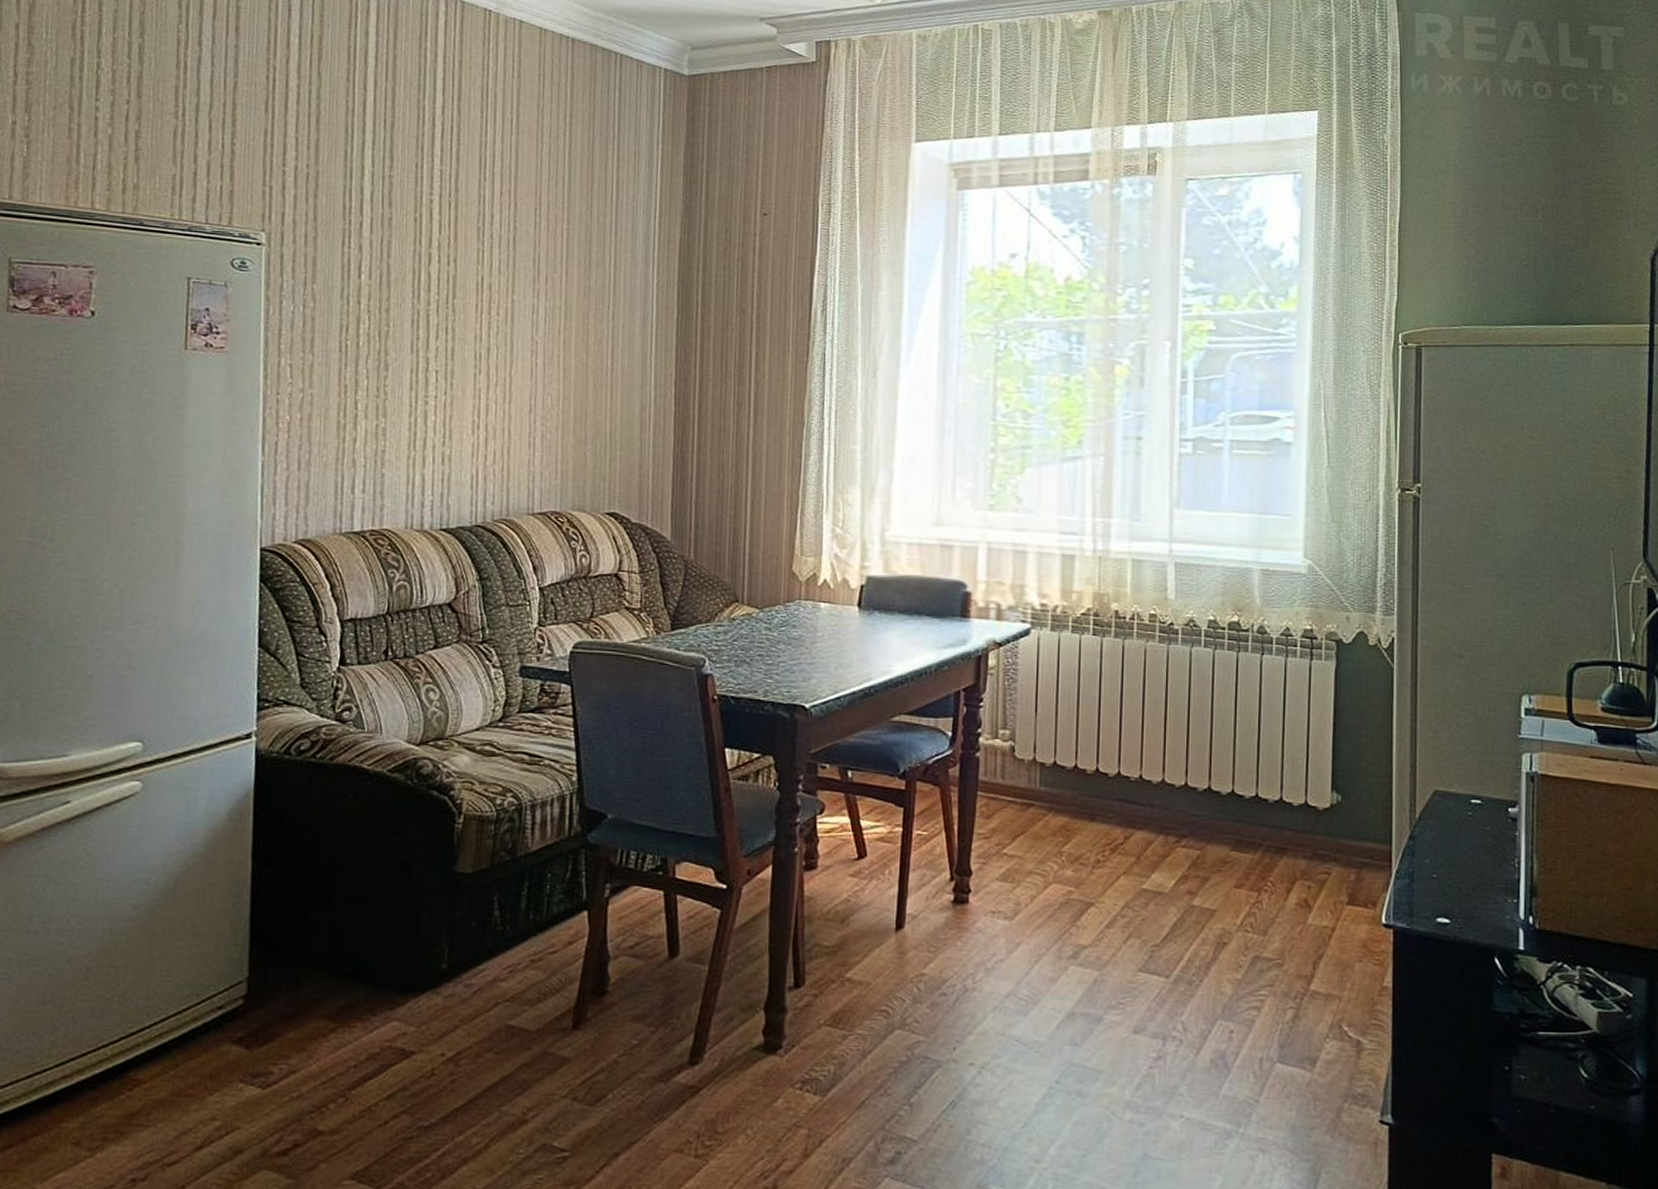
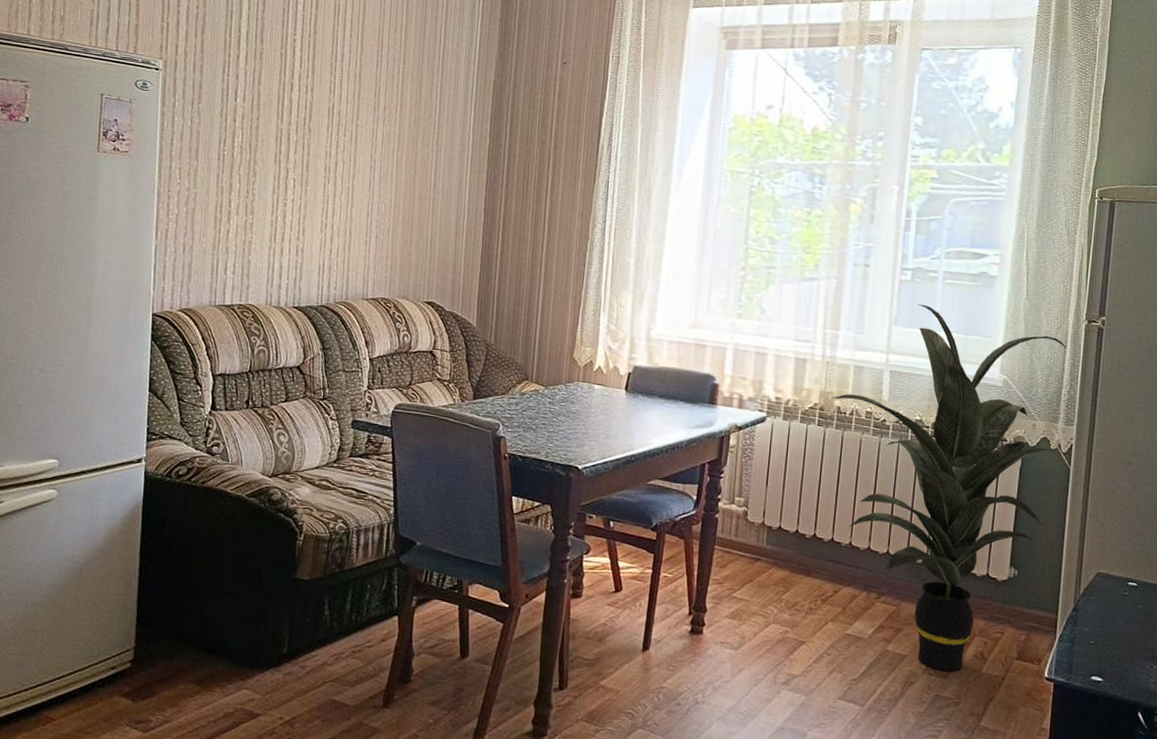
indoor plant: none [1107,481,1380,927] -> present [831,304,1068,672]

